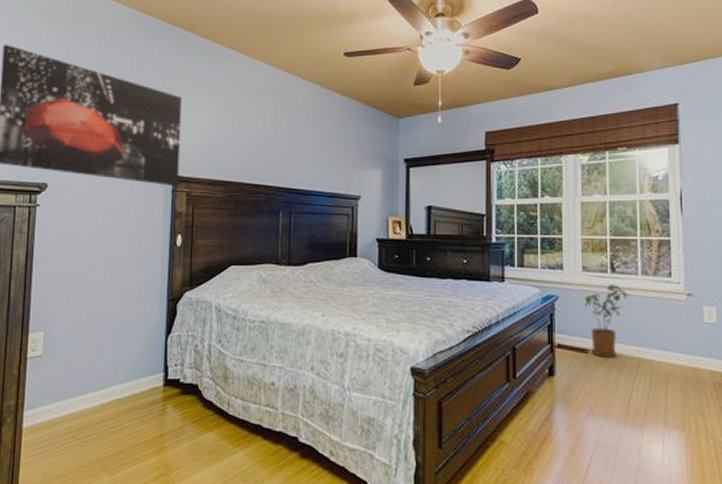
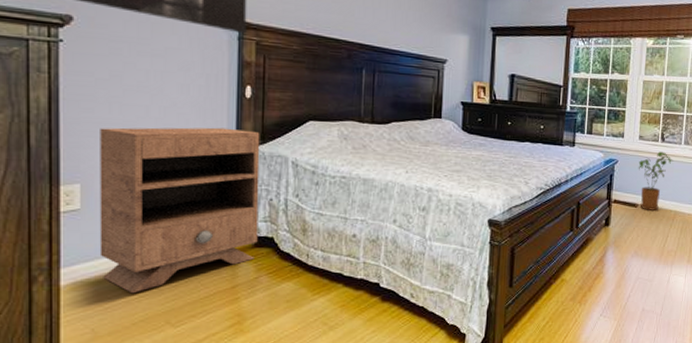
nightstand: none [54,275,188,438] -> present [99,127,260,294]

